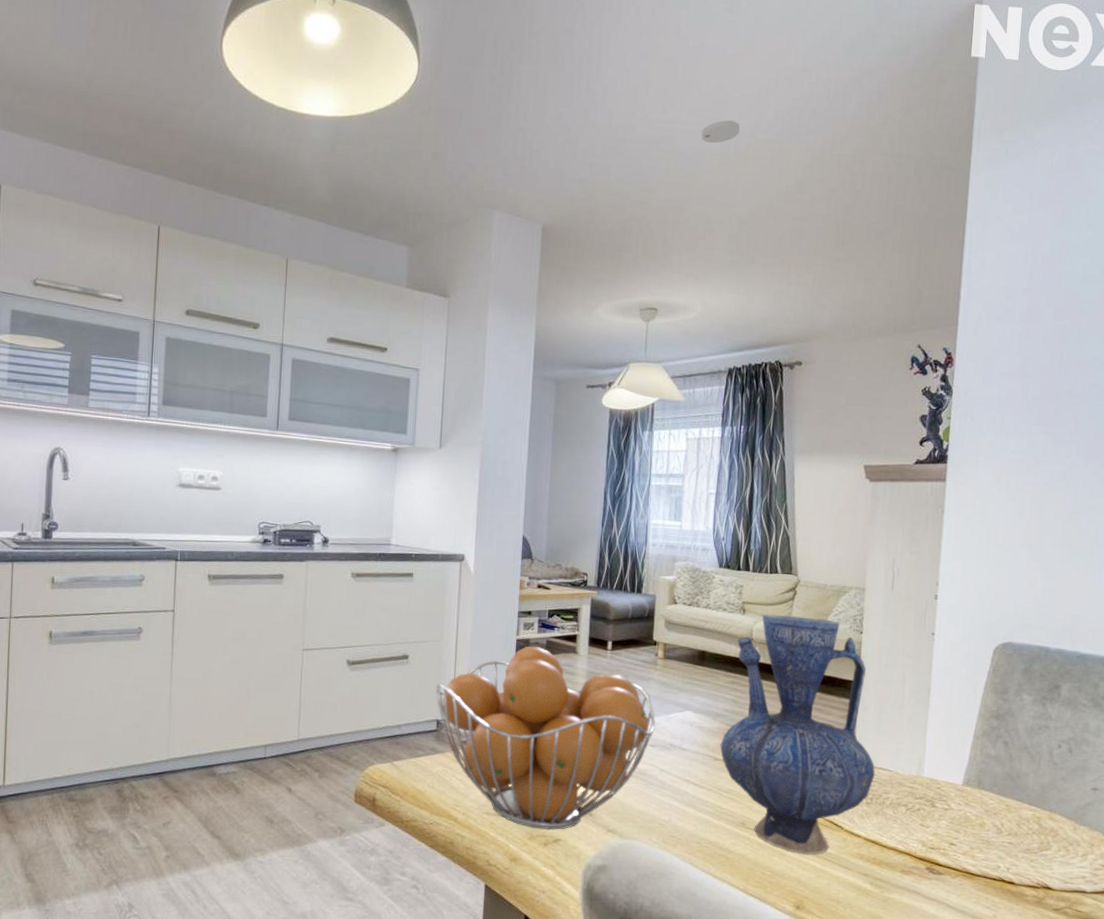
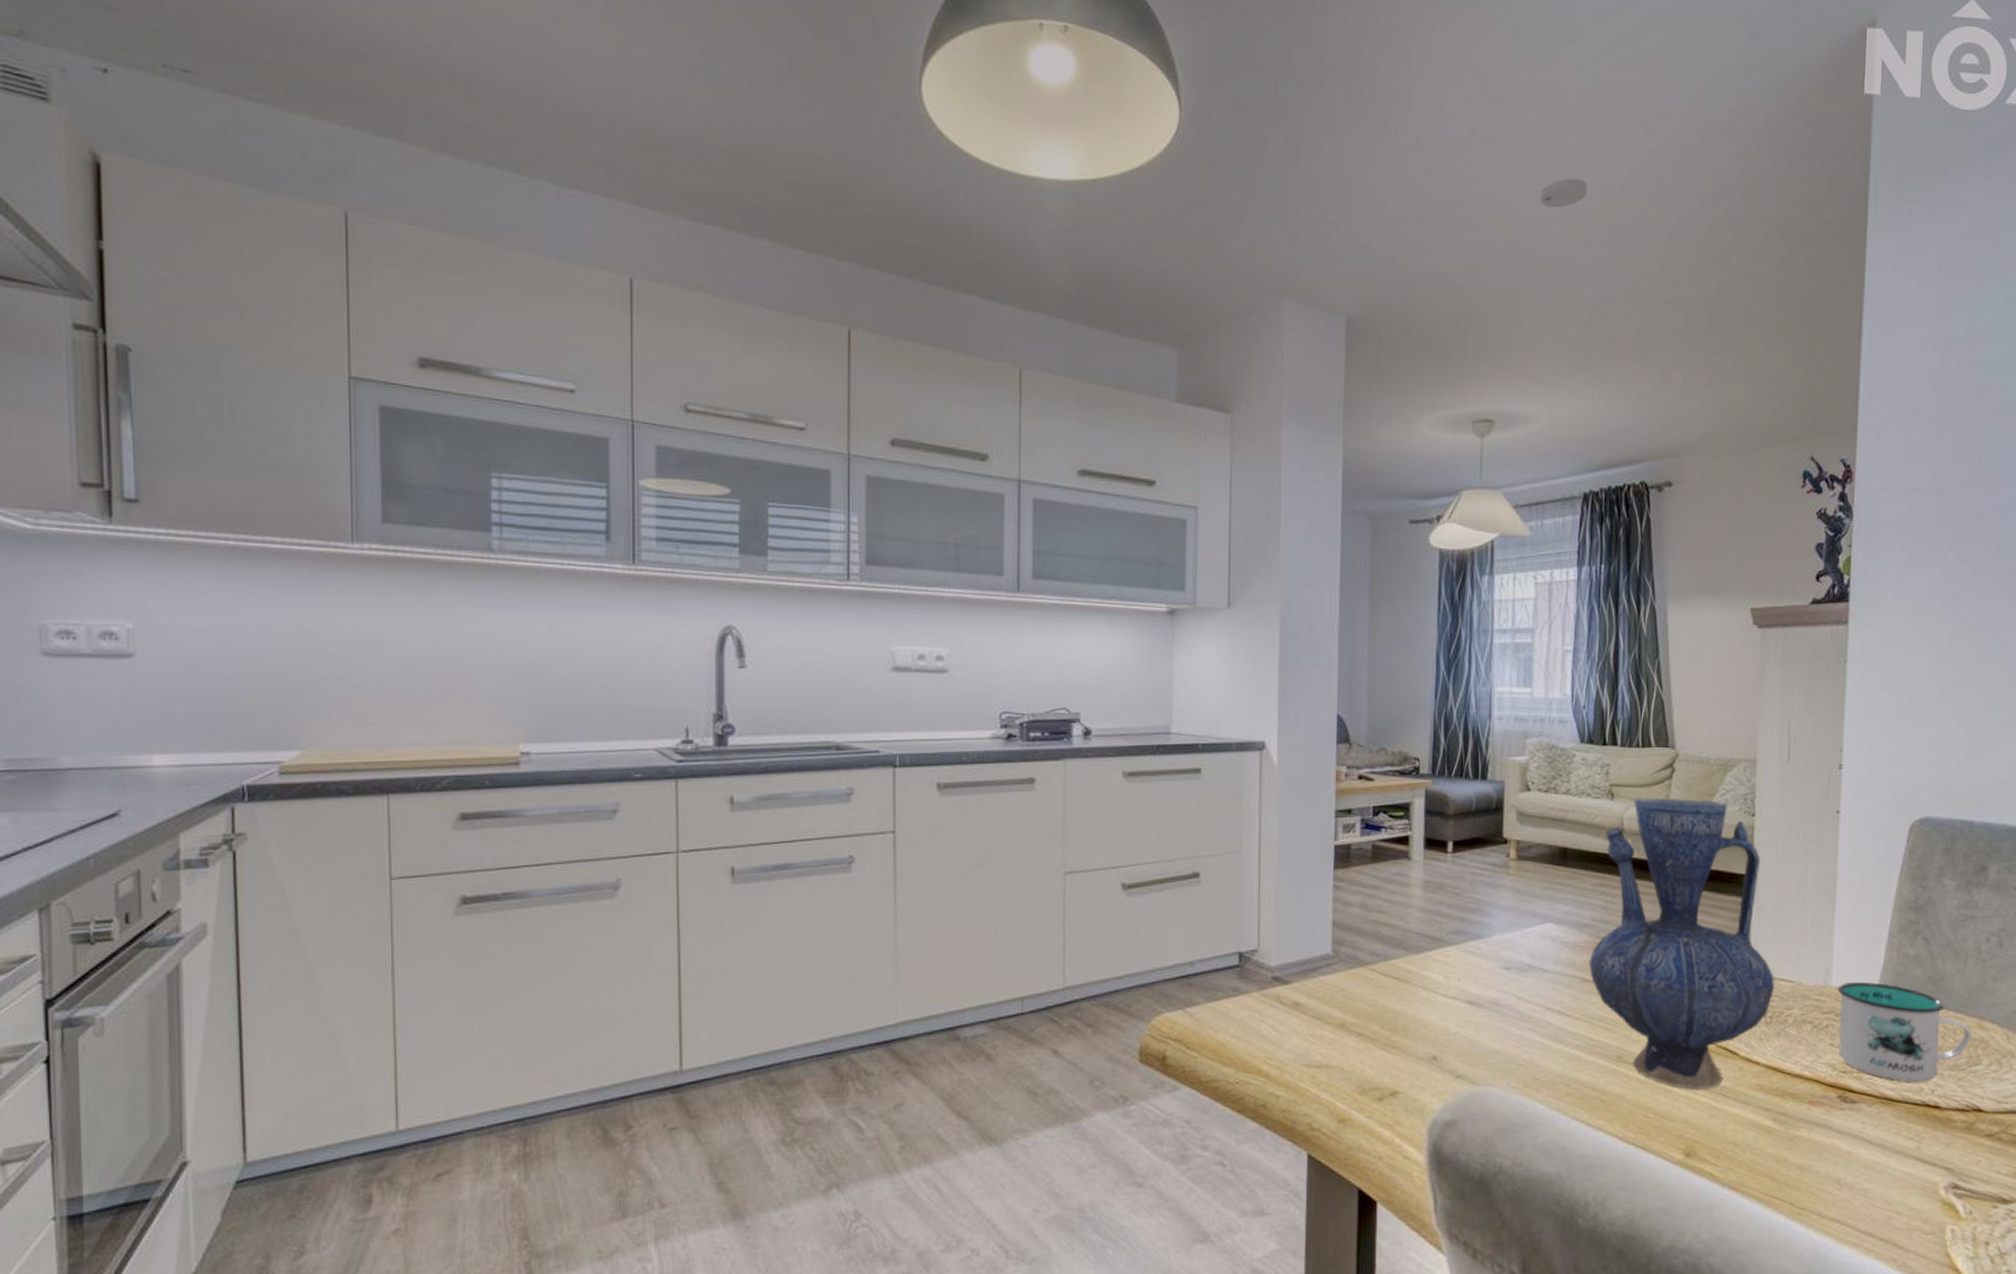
fruit basket: present [435,645,656,830] -> none [1235,852,1510,1082]
mug: none [928,774,1044,861] -> present [1837,982,1972,1082]

